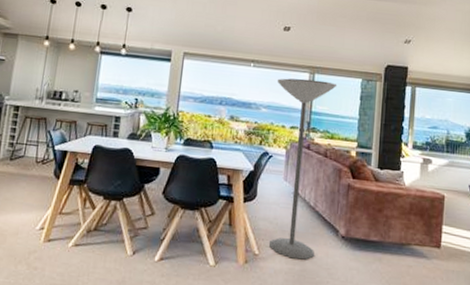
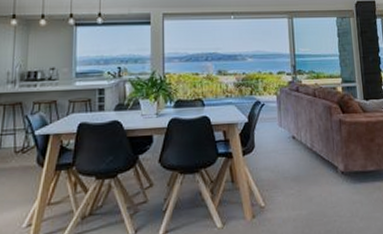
floor lamp: present [268,78,337,260] -> none [259,24,320,204]

